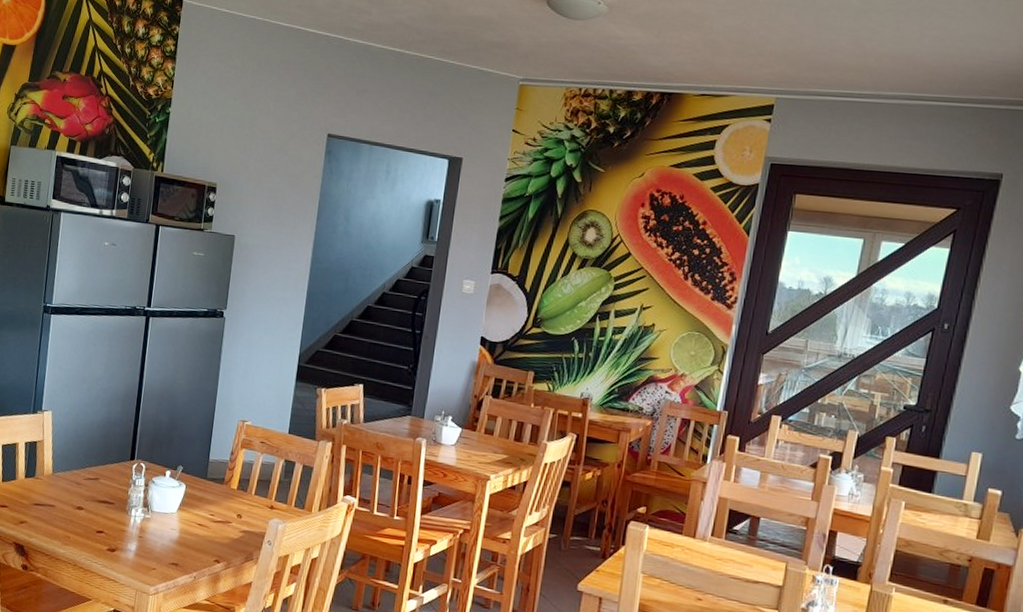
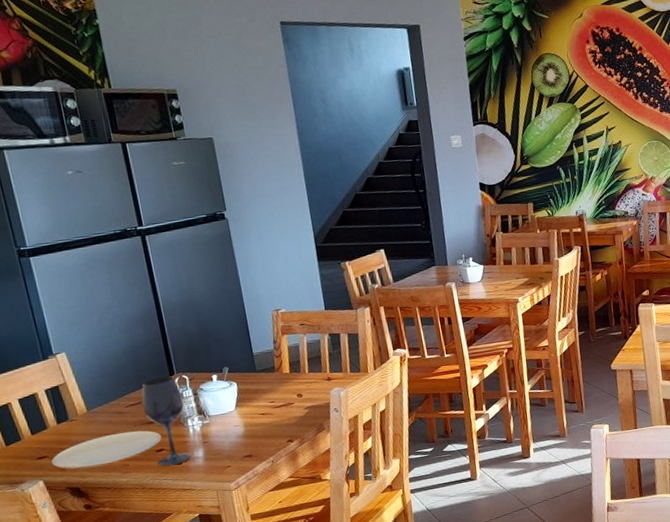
plate: none [9,501,106,532] -> present [51,430,162,470]
wineglass: none [94,458,135,552] -> present [141,376,192,467]

